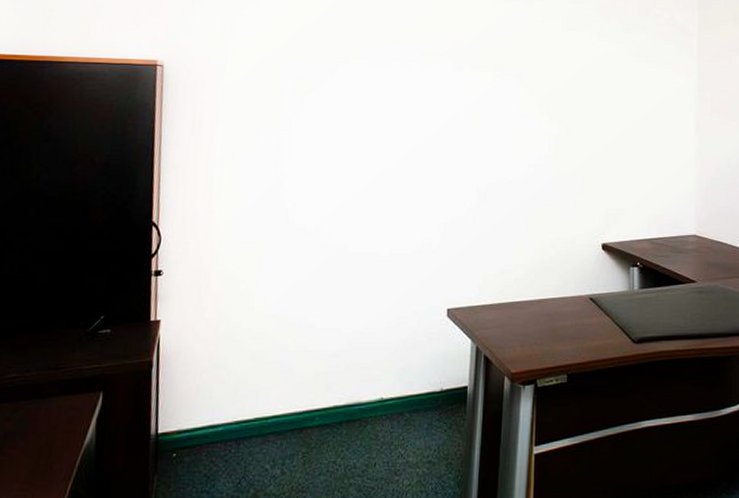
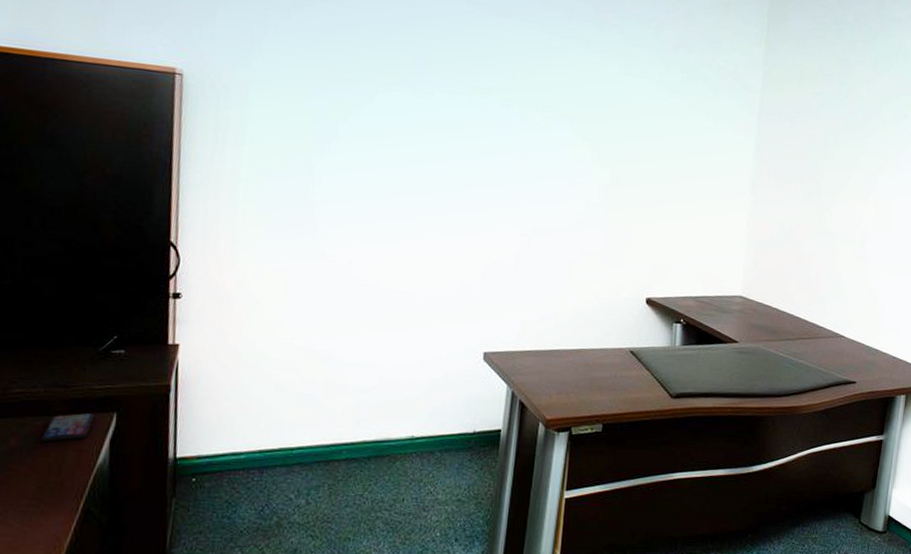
smartphone: none [33,394,83,424] -> present [41,413,95,441]

